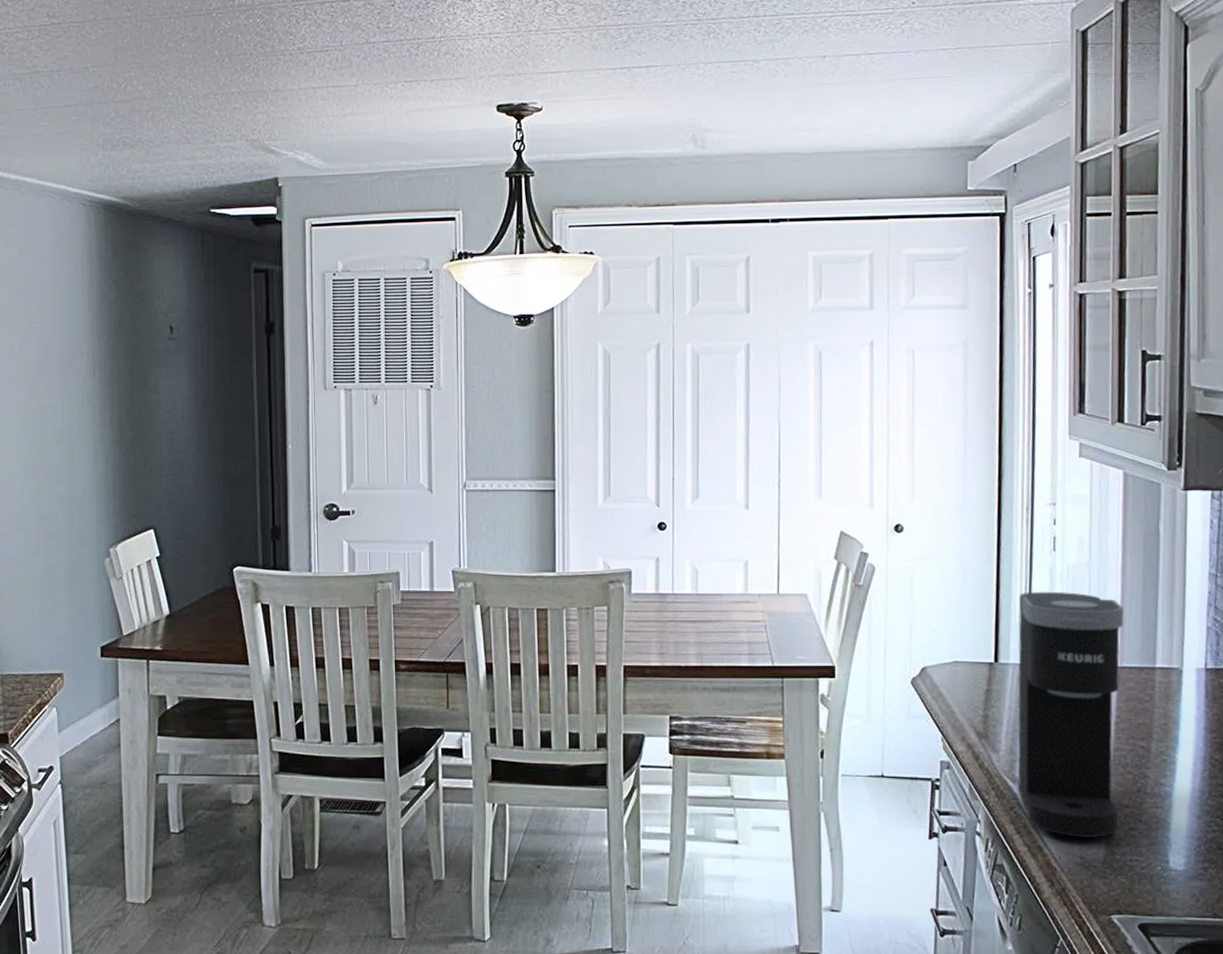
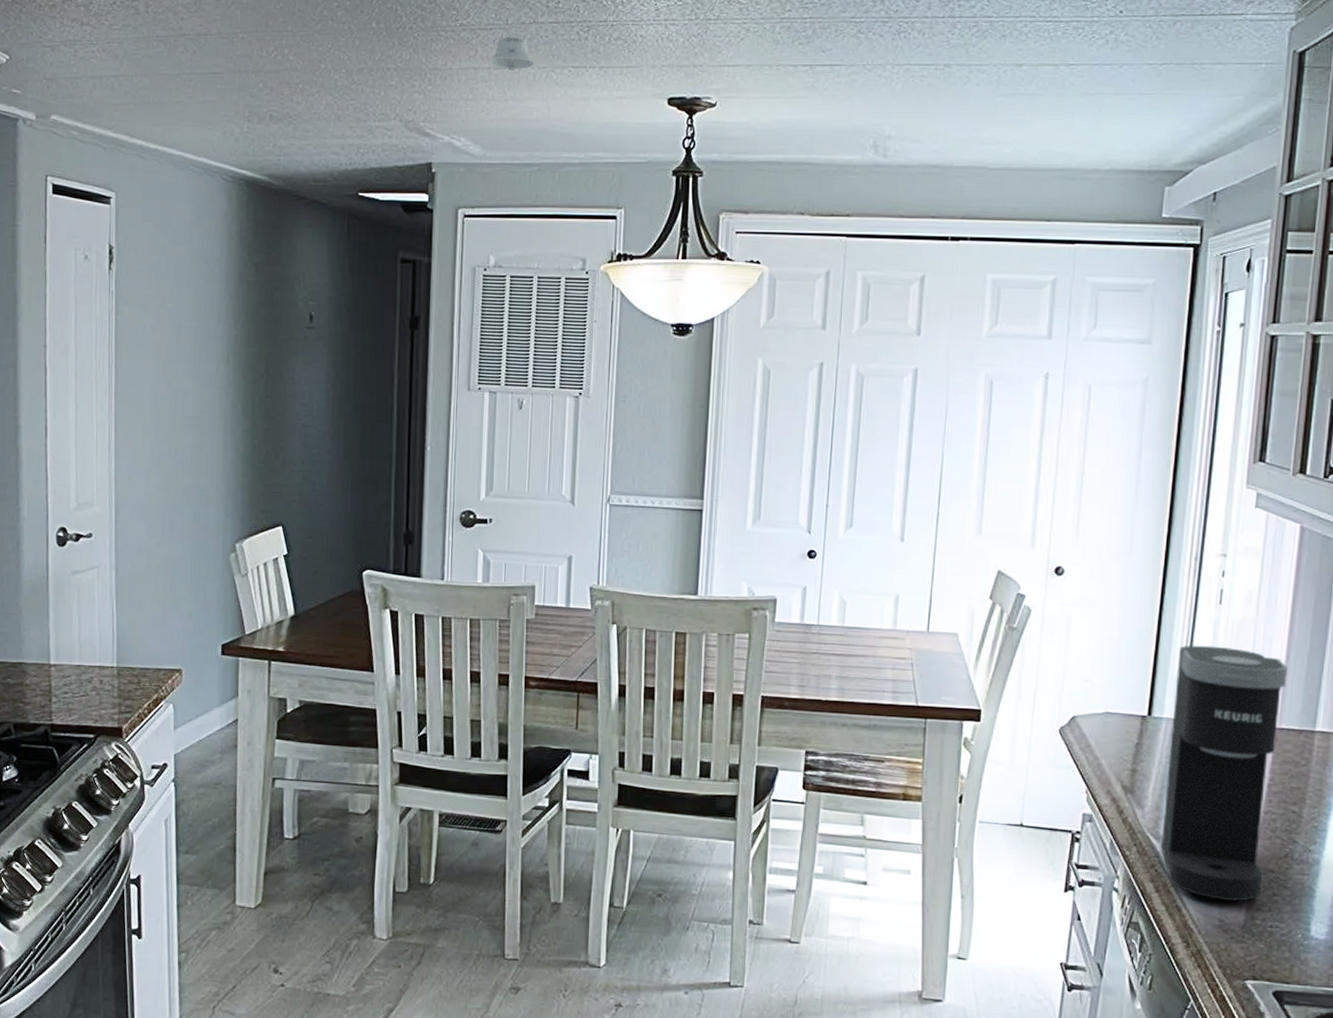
recessed light: none [325,56,371,88] -> present [487,36,536,71]

